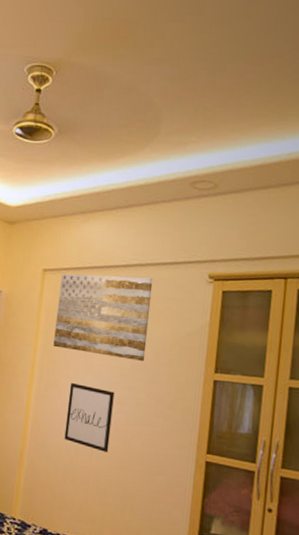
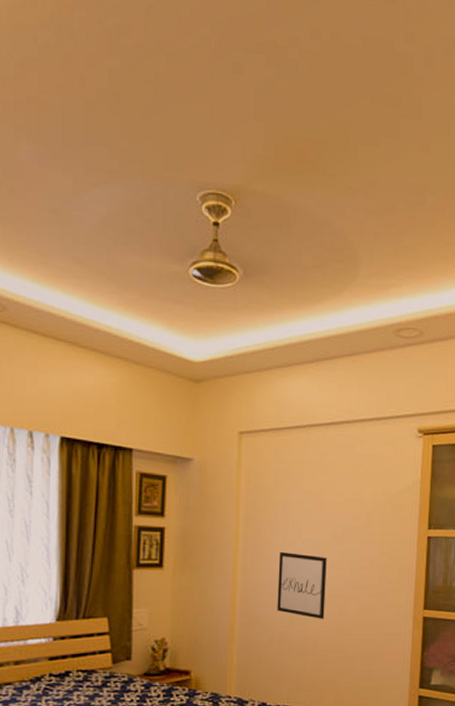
wall art: present [53,273,153,361] -> none [257,435,361,523]

